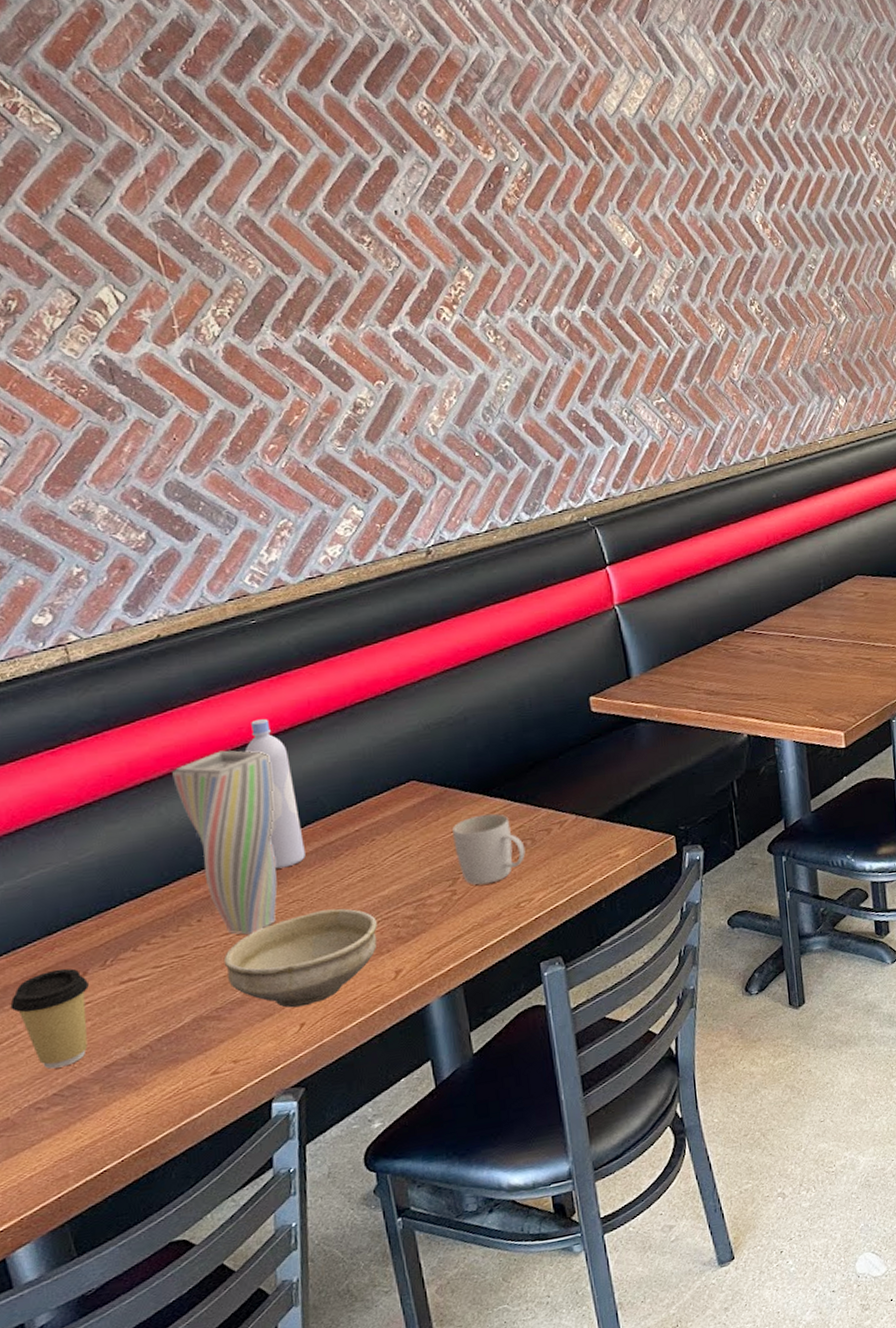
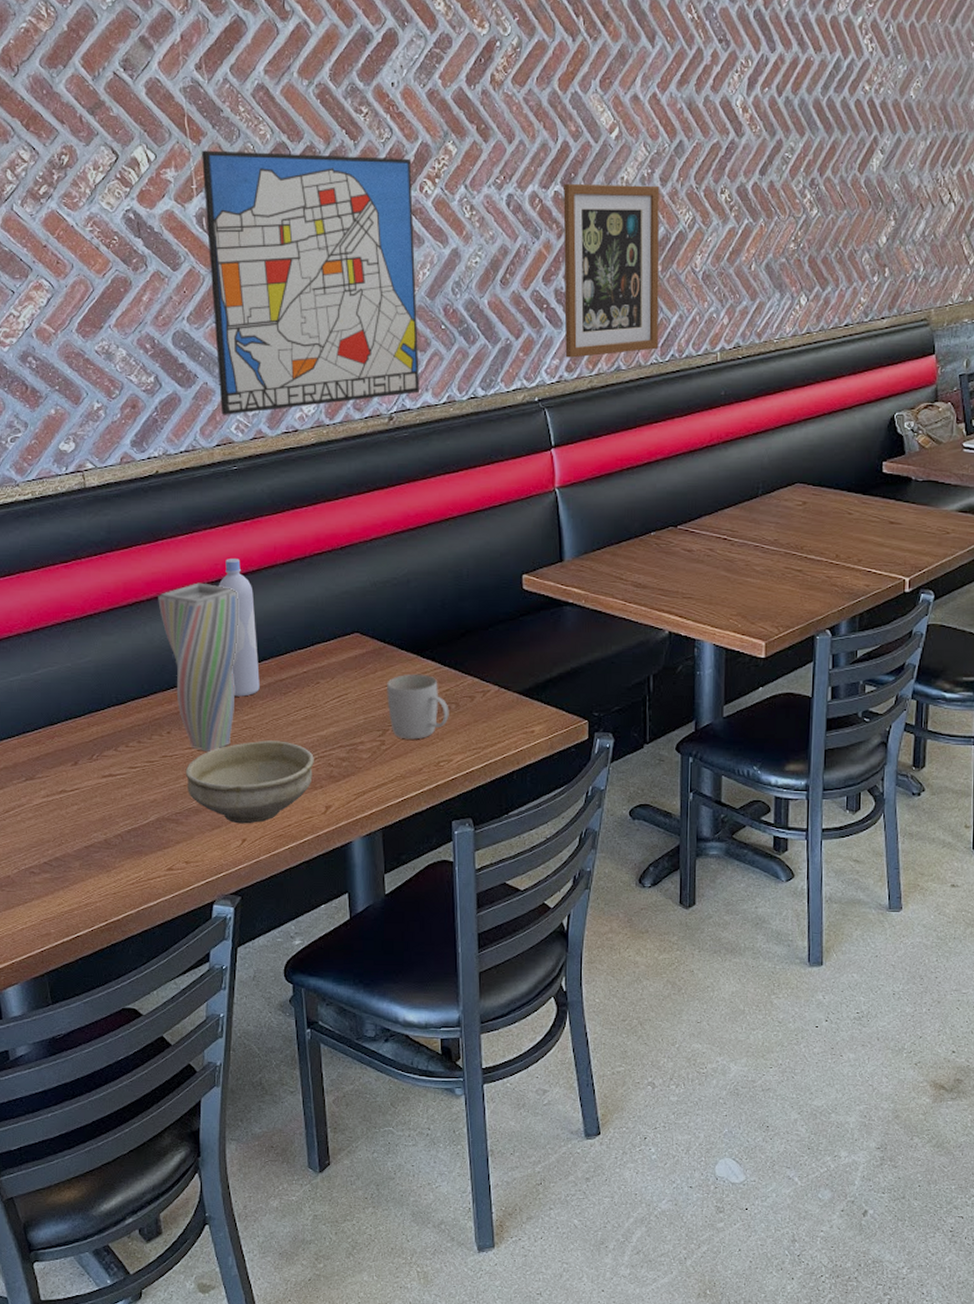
coffee cup: present [10,968,89,1069] -> none [18,756,78,841]
wall art: none [180,286,459,567] -> present [201,150,420,415]
wall art: none [591,301,706,475] -> present [563,183,660,358]

